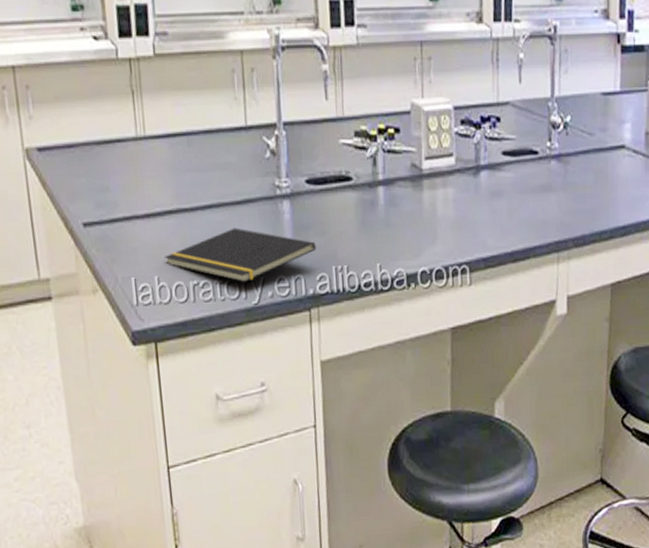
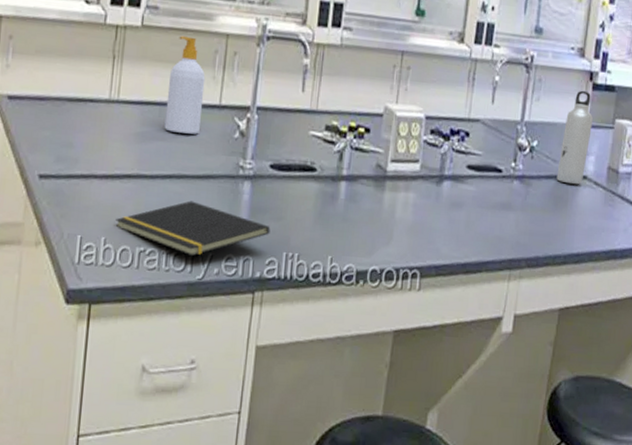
soap bottle: none [191,59,231,161] -> present [164,36,206,135]
water bottle: none [594,55,625,156] -> present [556,90,593,185]

